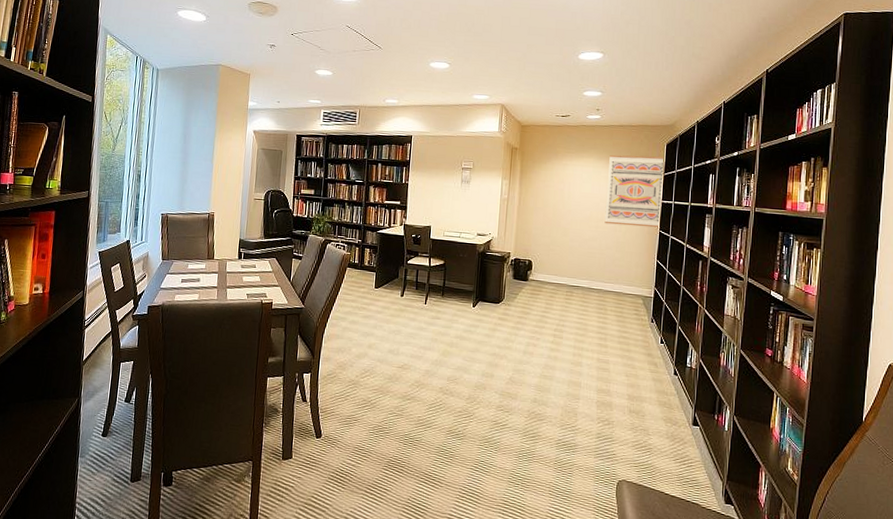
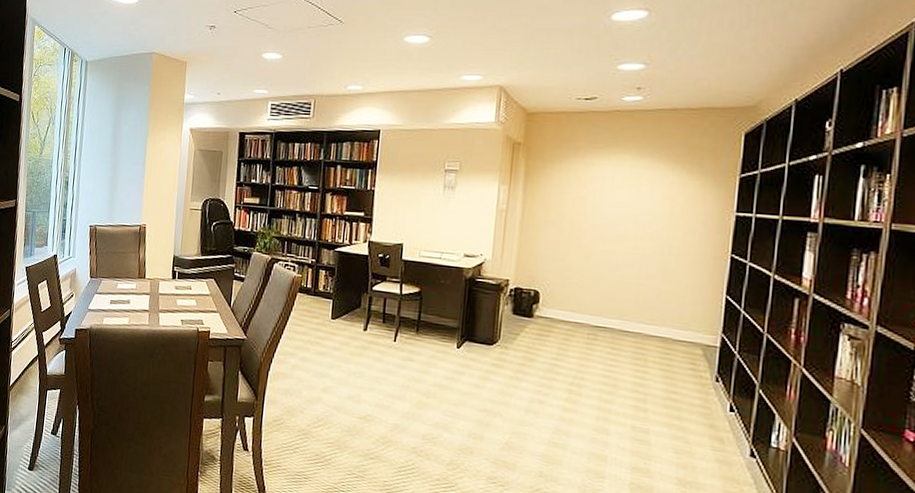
wall art: present [604,154,666,228] -> none [646,149,743,251]

